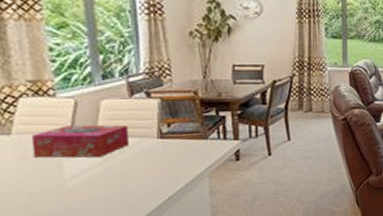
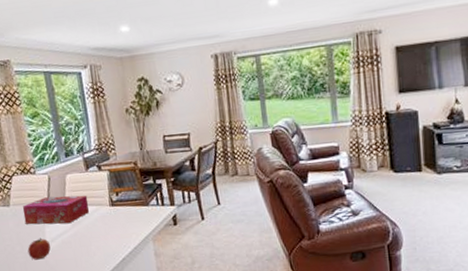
fruit: none [33,174,71,201] -> present [27,238,51,260]

